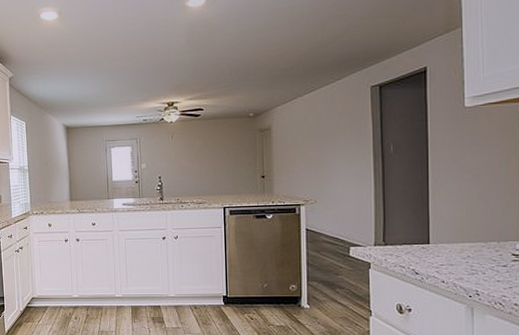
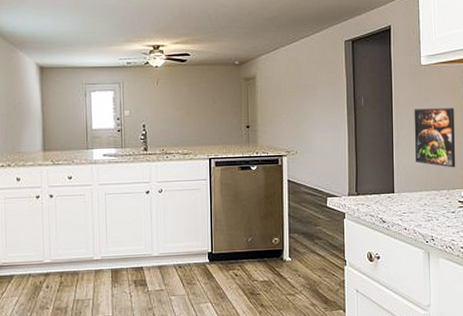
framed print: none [455,152,509,218] -> present [414,108,456,168]

